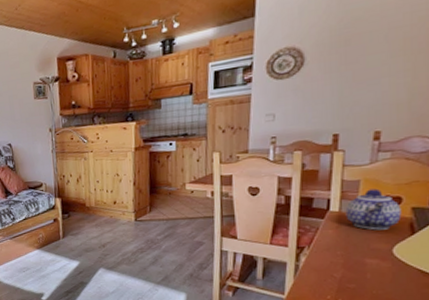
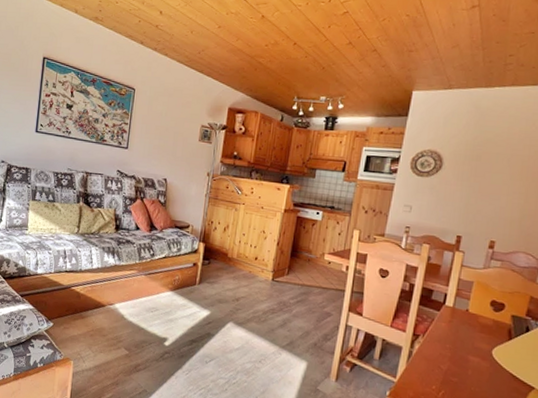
teapot: present [345,188,402,230] -> none [457,291,504,332]

